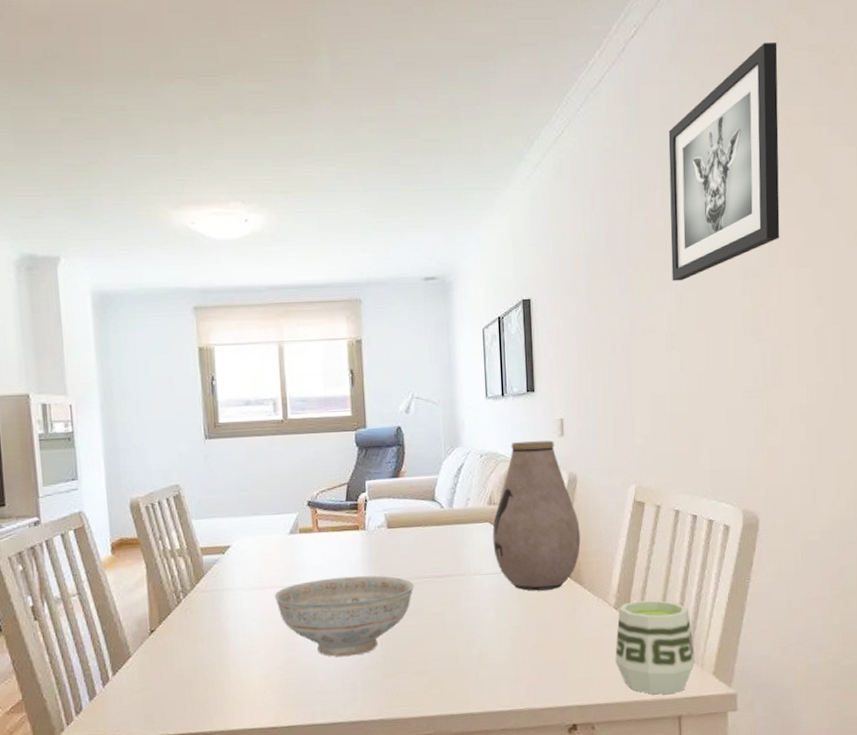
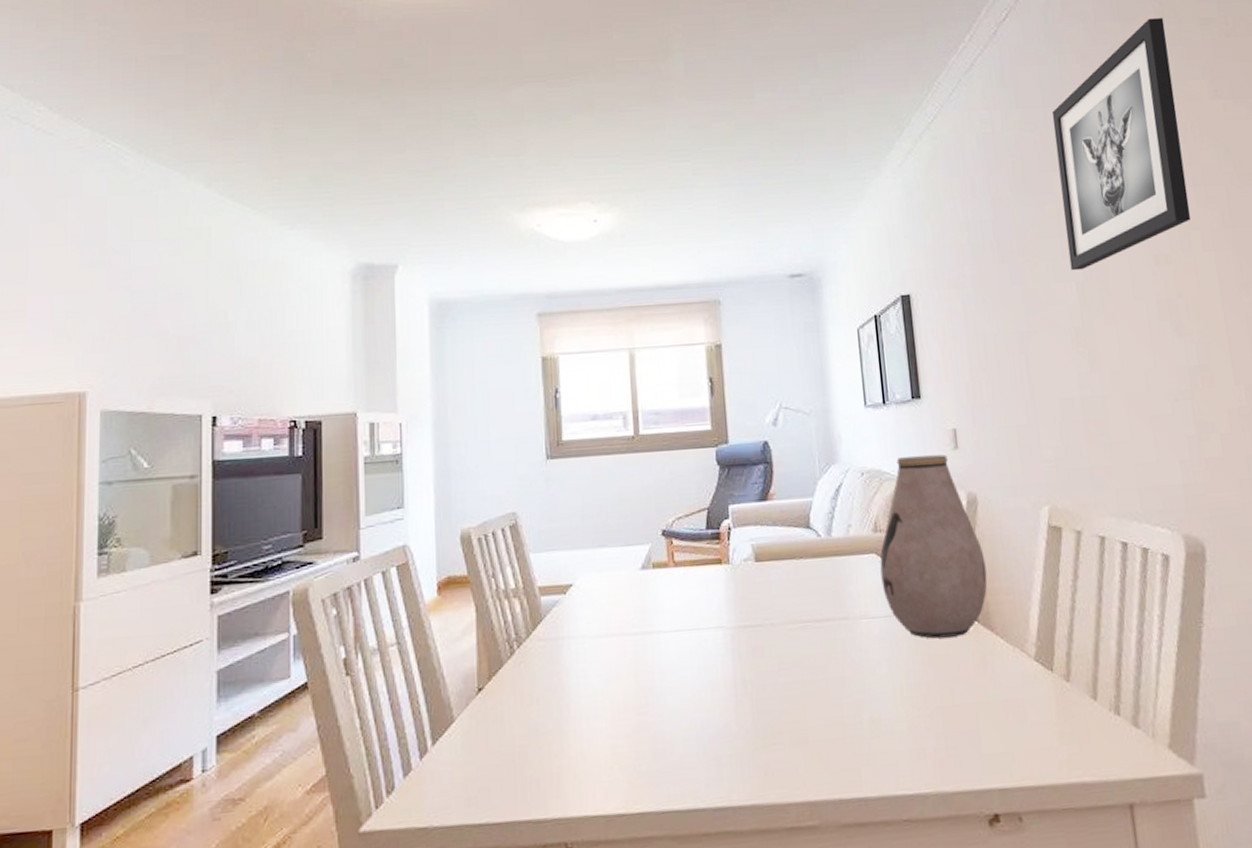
decorative bowl: present [274,575,414,657] -> none [623,619,789,723]
cup: present [615,600,696,695] -> none [1040,649,1145,775]

